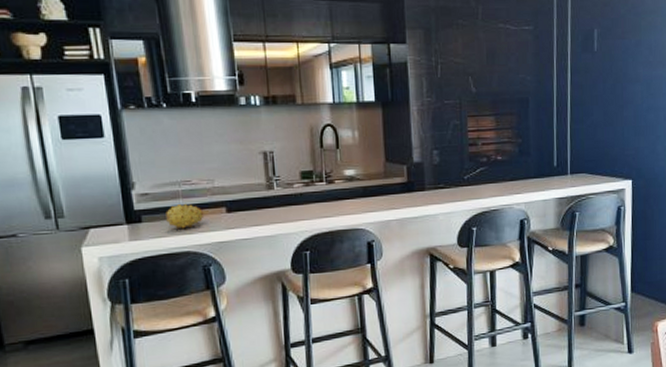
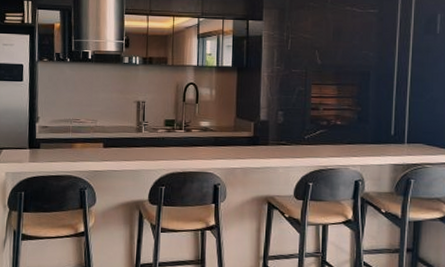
fruit: present [166,203,204,230] -> none [58,136,86,157]

